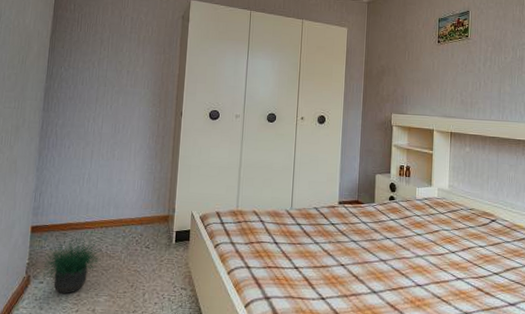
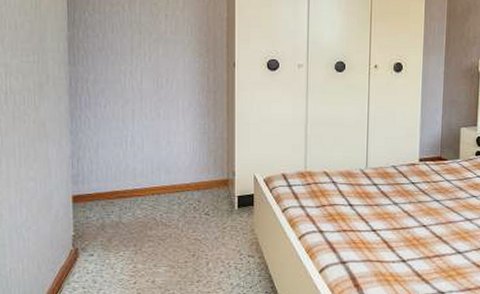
potted plant: present [42,231,102,294] -> none [90,199,156,266]

